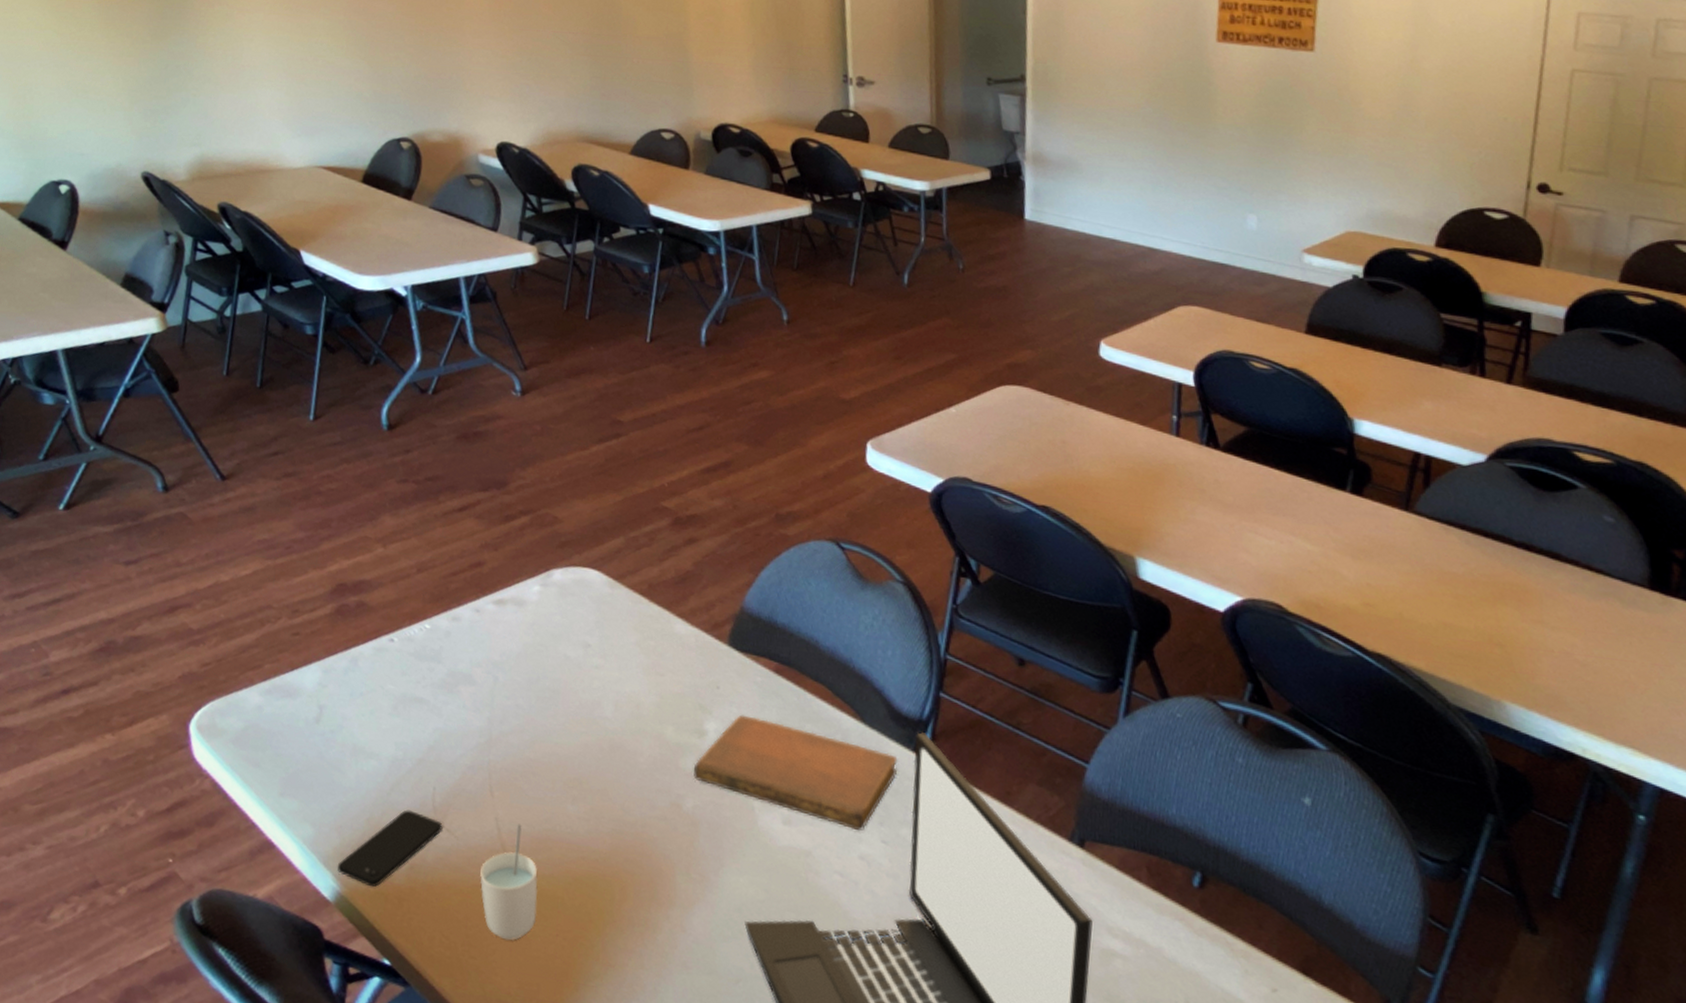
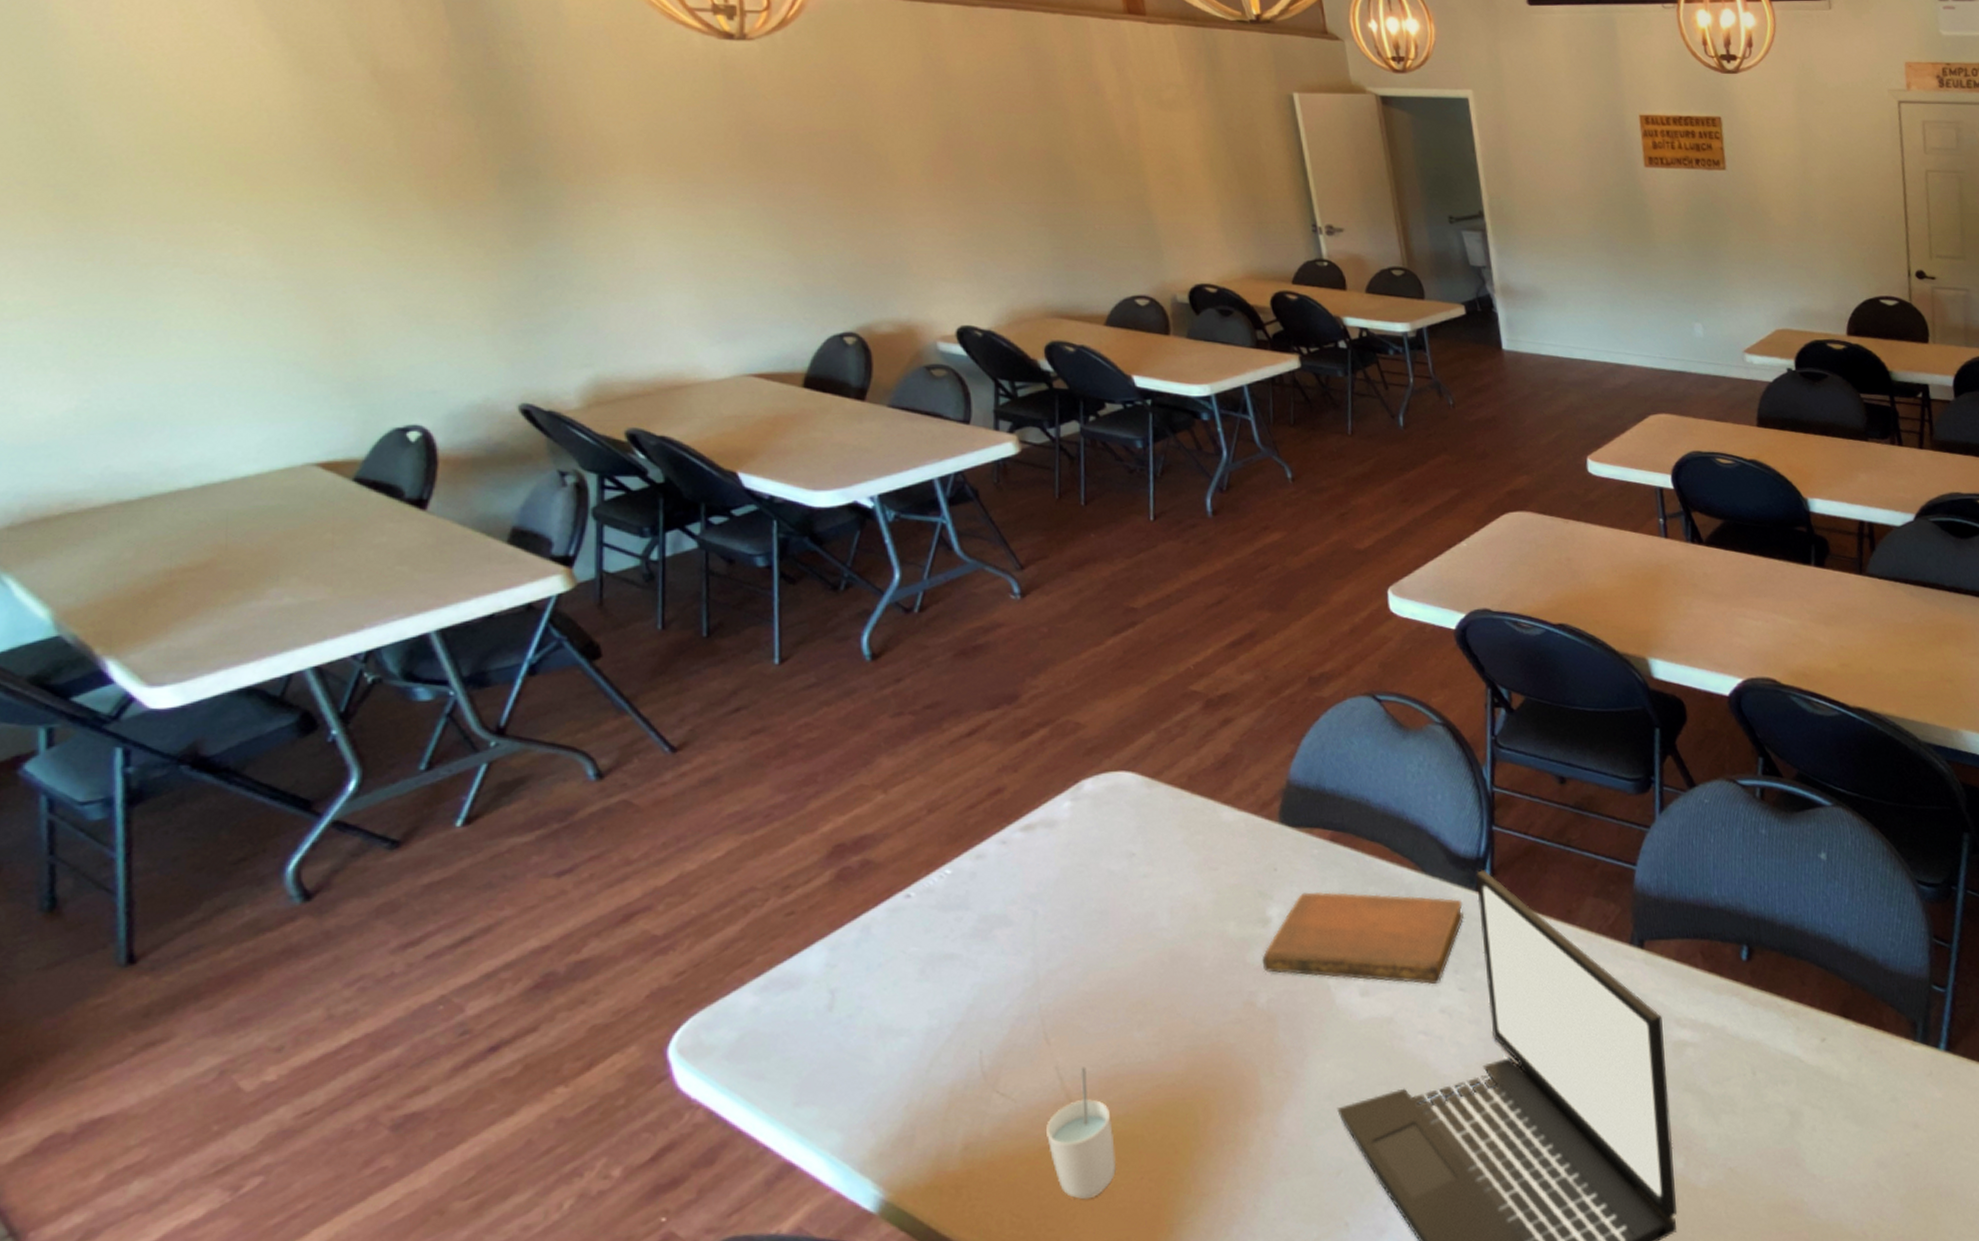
smartphone: present [338,810,443,888] -> none [878,1083,996,1183]

